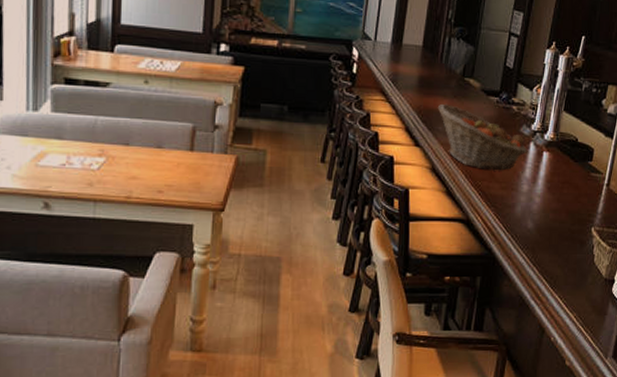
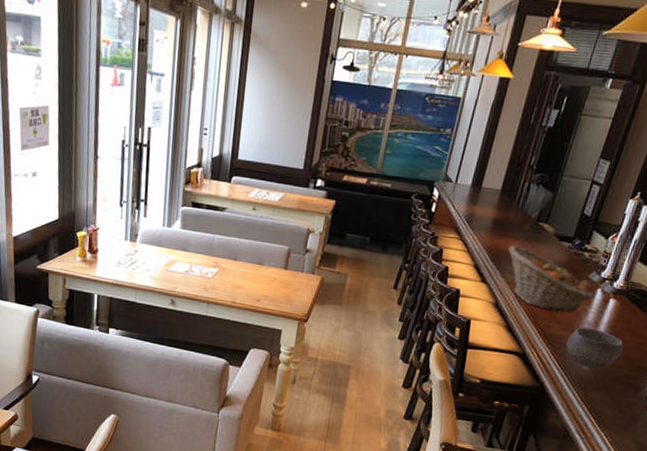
bowl: none [509,184,563,226] -> present [566,327,624,369]

